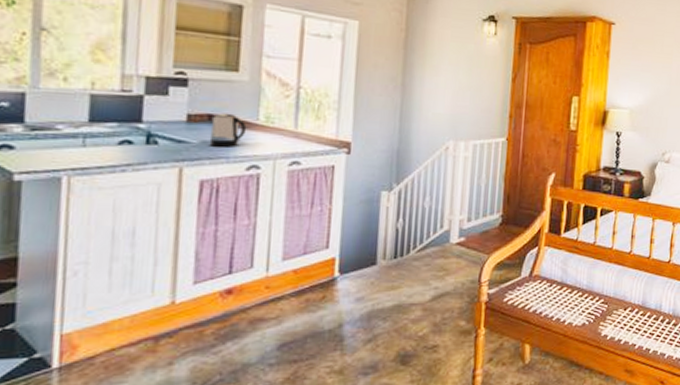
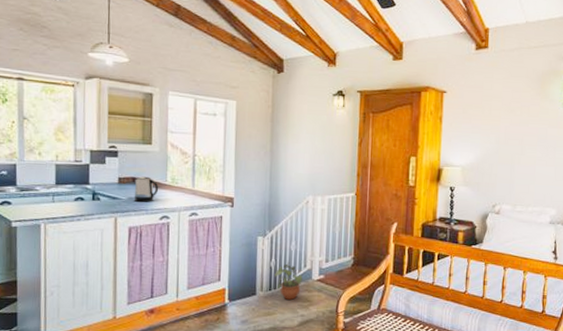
potted plant: none [402,221,438,270] -> present [274,261,303,301]

